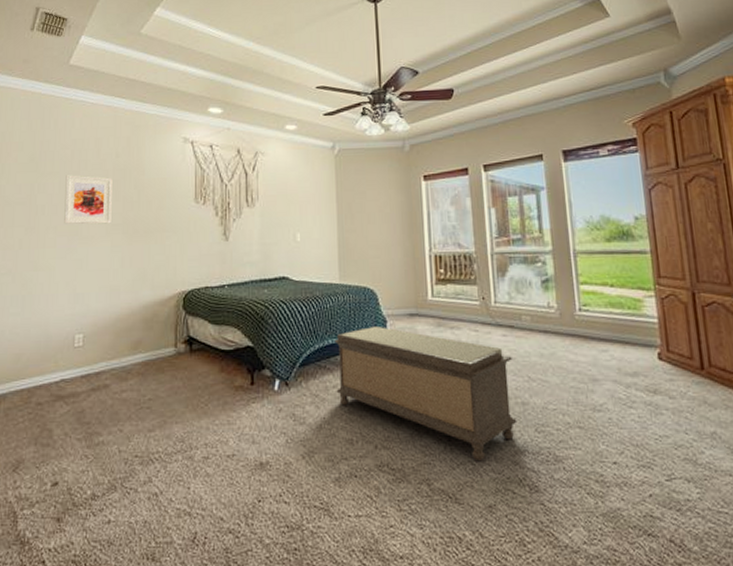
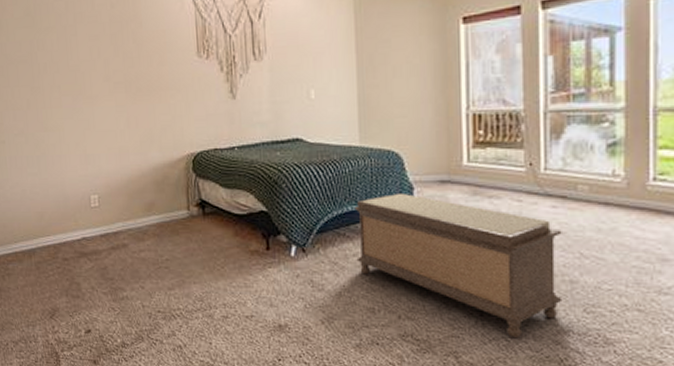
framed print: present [64,175,112,225] -> none [63,29,113,83]

